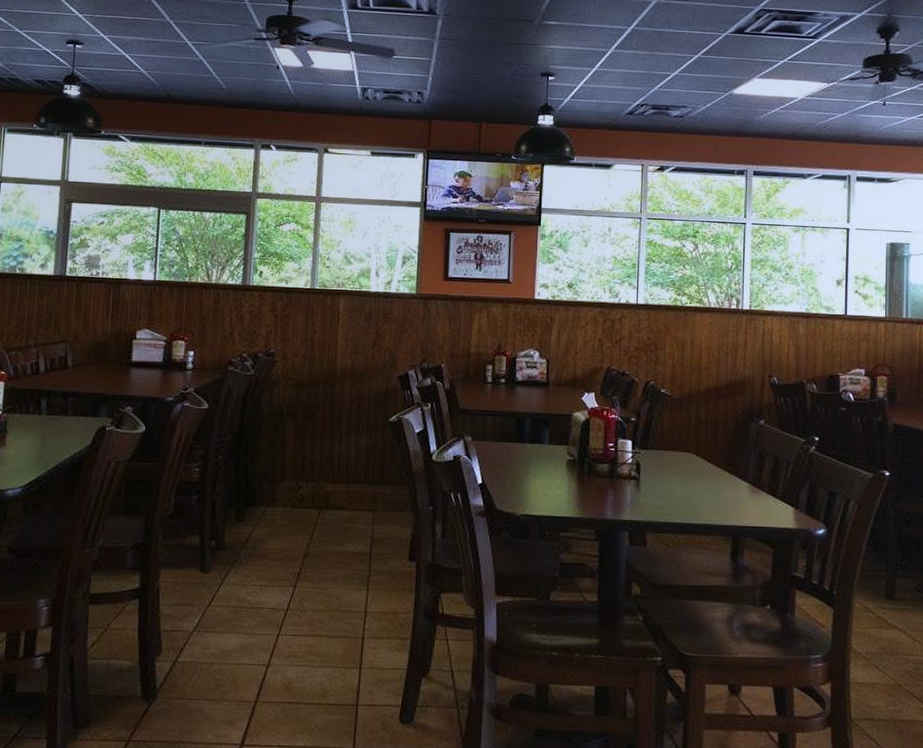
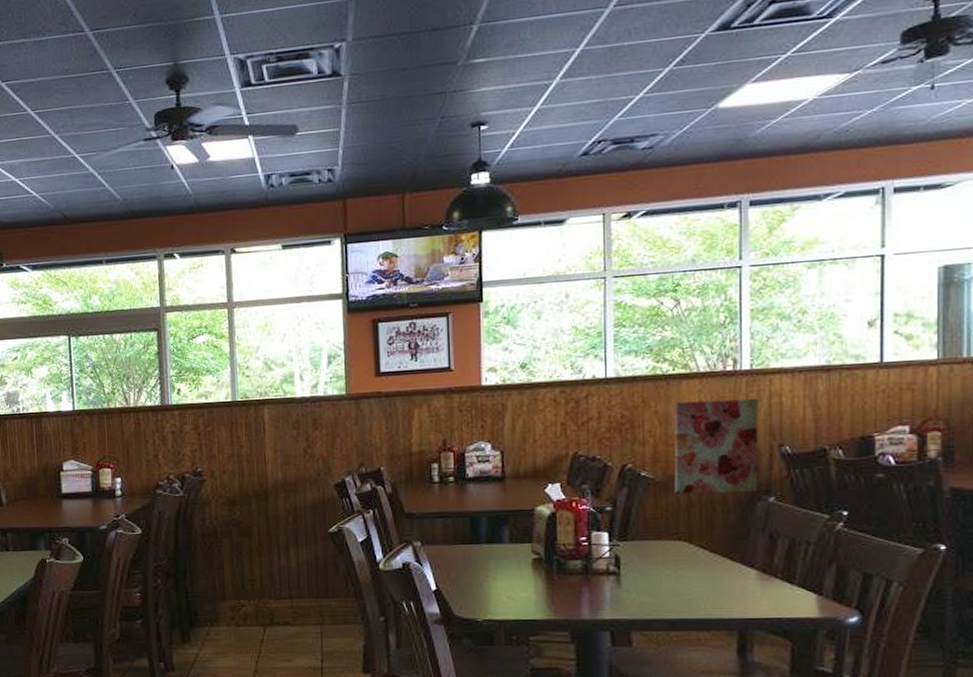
wall art: none [687,331,755,414] -> present [674,398,759,495]

